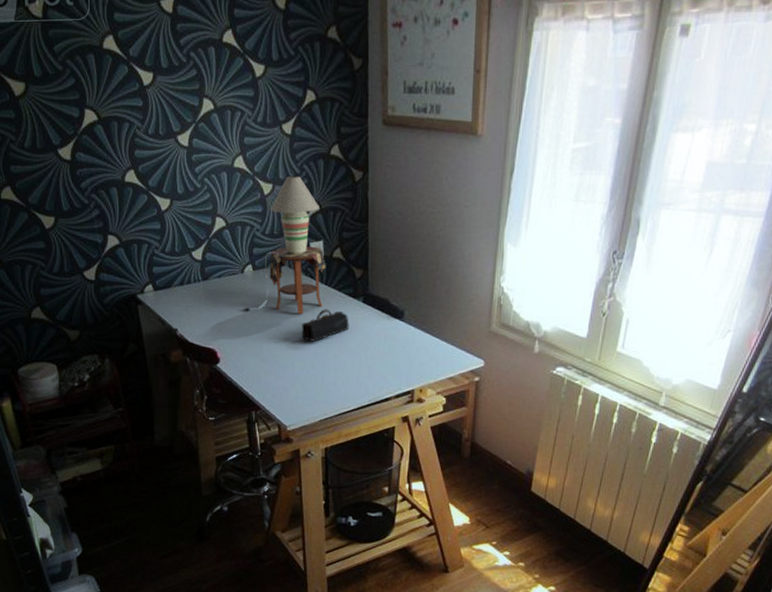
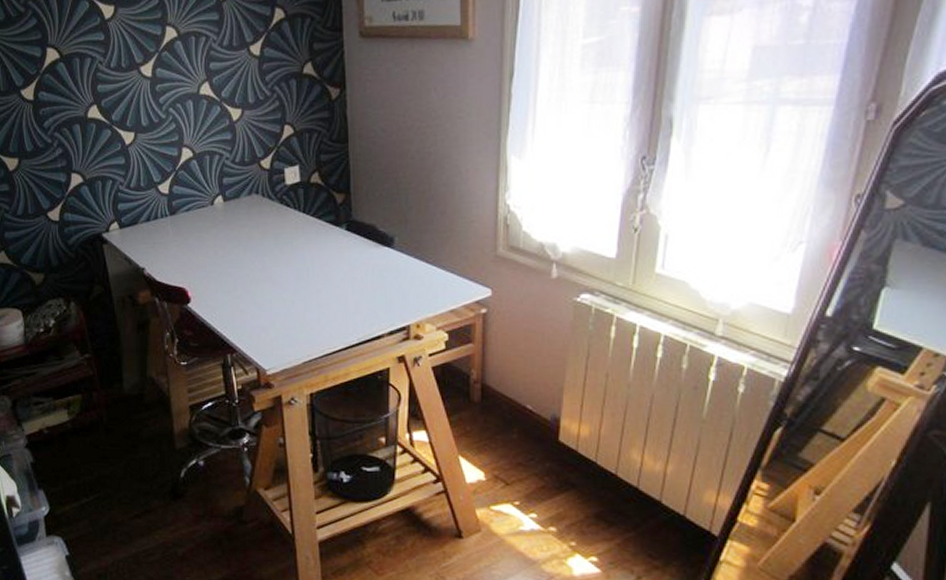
table lamp: present [242,176,326,315] -> none [213,99,303,247]
pencil case: present [301,309,349,342] -> none [278,239,332,276]

